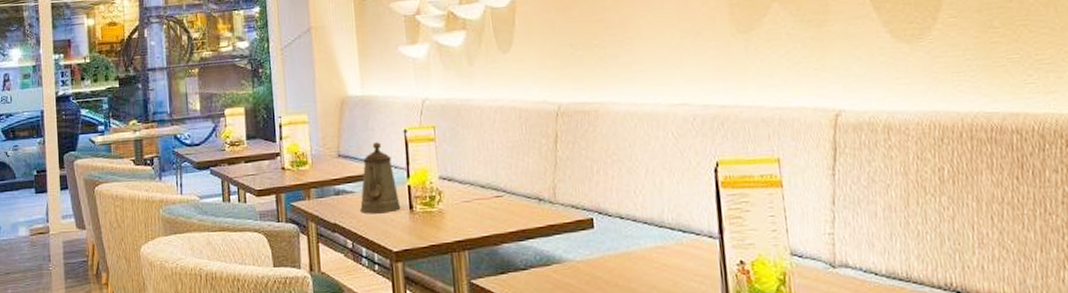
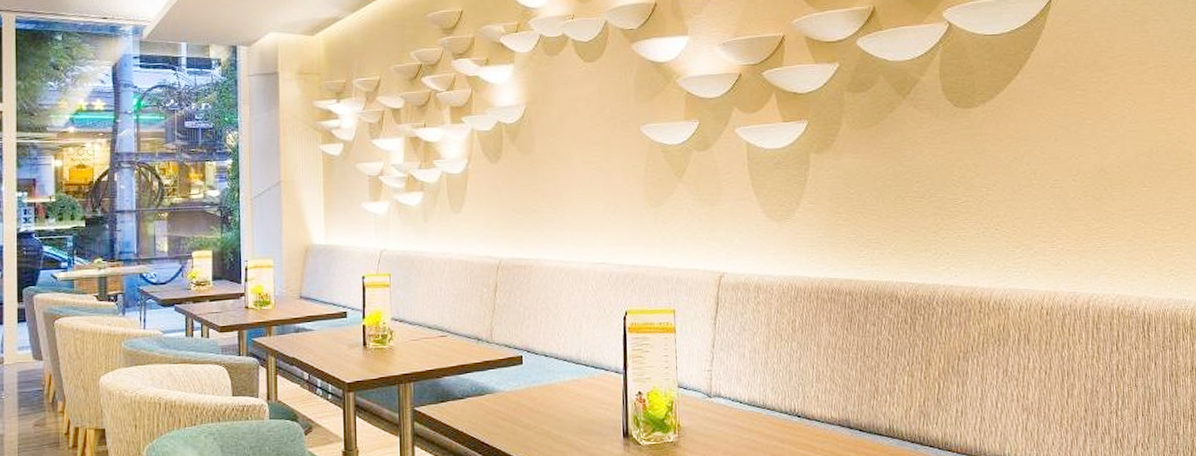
coffee pot: present [360,142,401,214] -> none [318,286,355,350]

